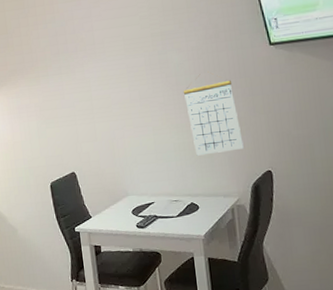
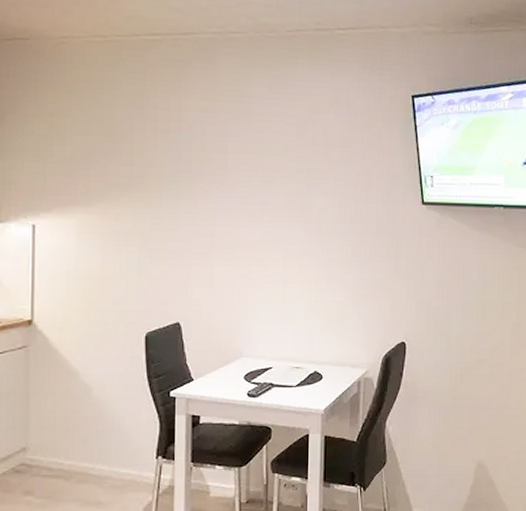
calendar: present [183,72,244,156] -> none [323,224,380,318]

